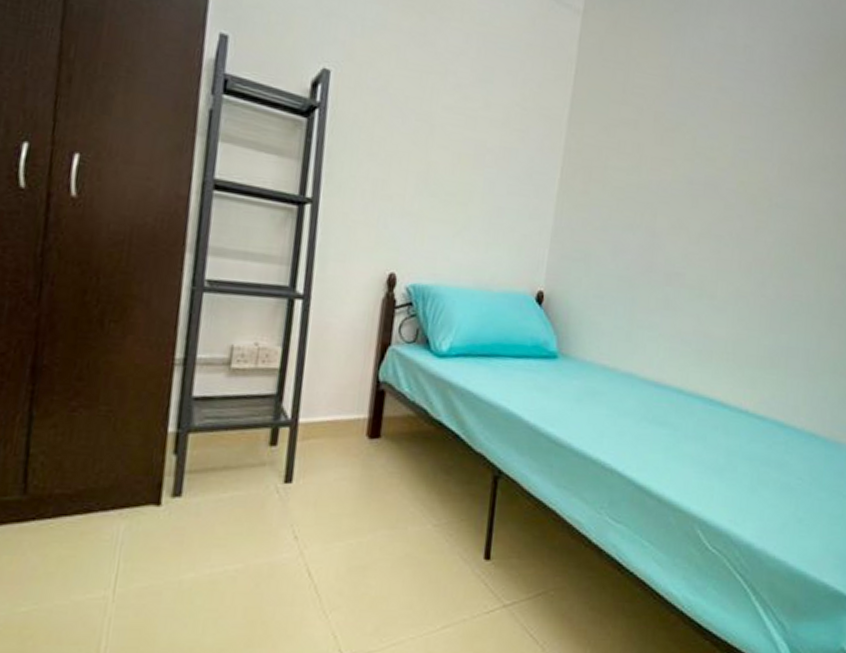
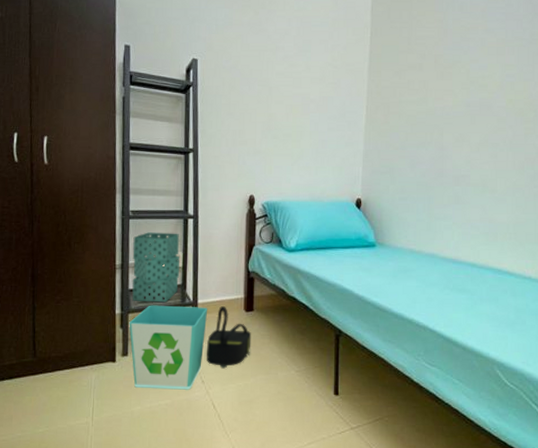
trash bin: none [187,421,314,549] -> present [129,305,208,390]
storage basket: none [196,314,279,420] -> present [132,232,179,303]
backpack: none [304,429,375,519] -> present [207,306,252,369]

